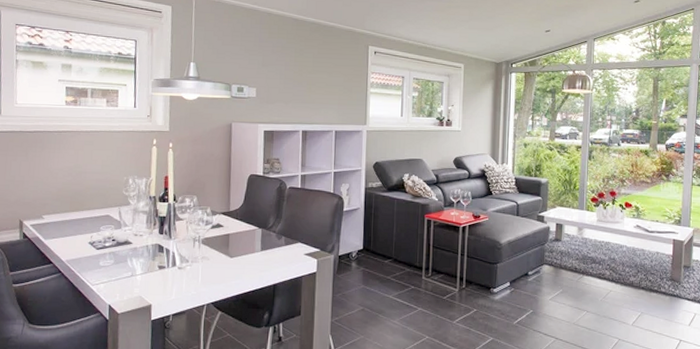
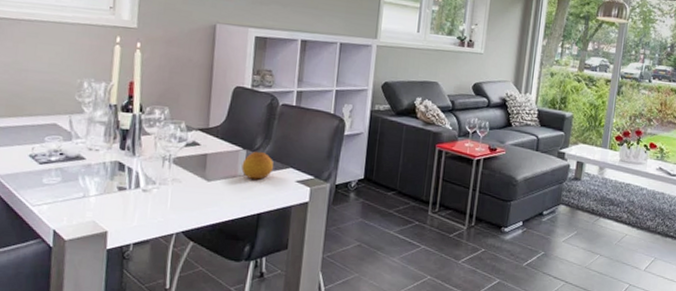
fruit: none [258,229,285,254] -> present [241,151,273,180]

